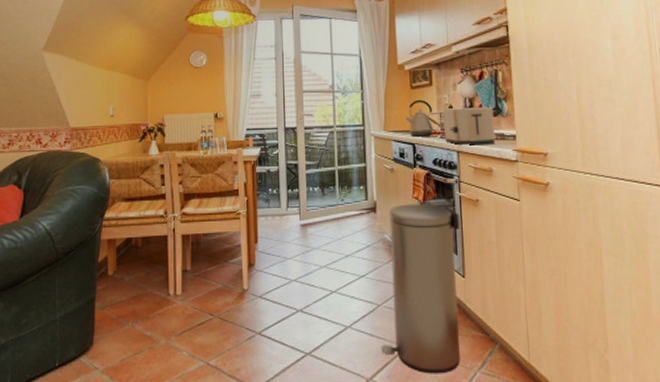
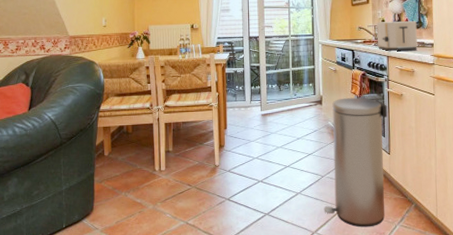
kettle: present [405,99,436,137] -> none [347,14,371,45]

